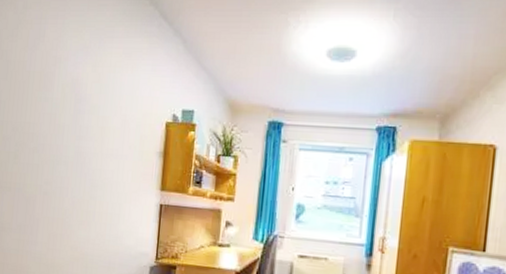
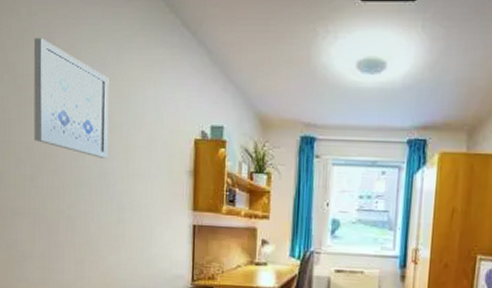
wall art: none [20,28,91,138] -> present [33,38,109,158]

